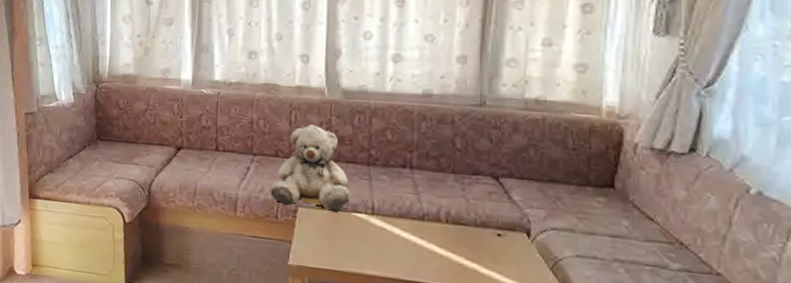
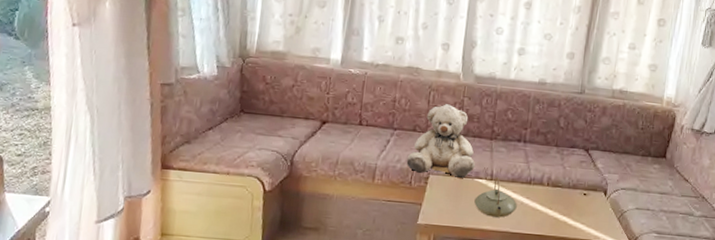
teapot: none [354,211,409,261] -> present [474,177,517,218]

